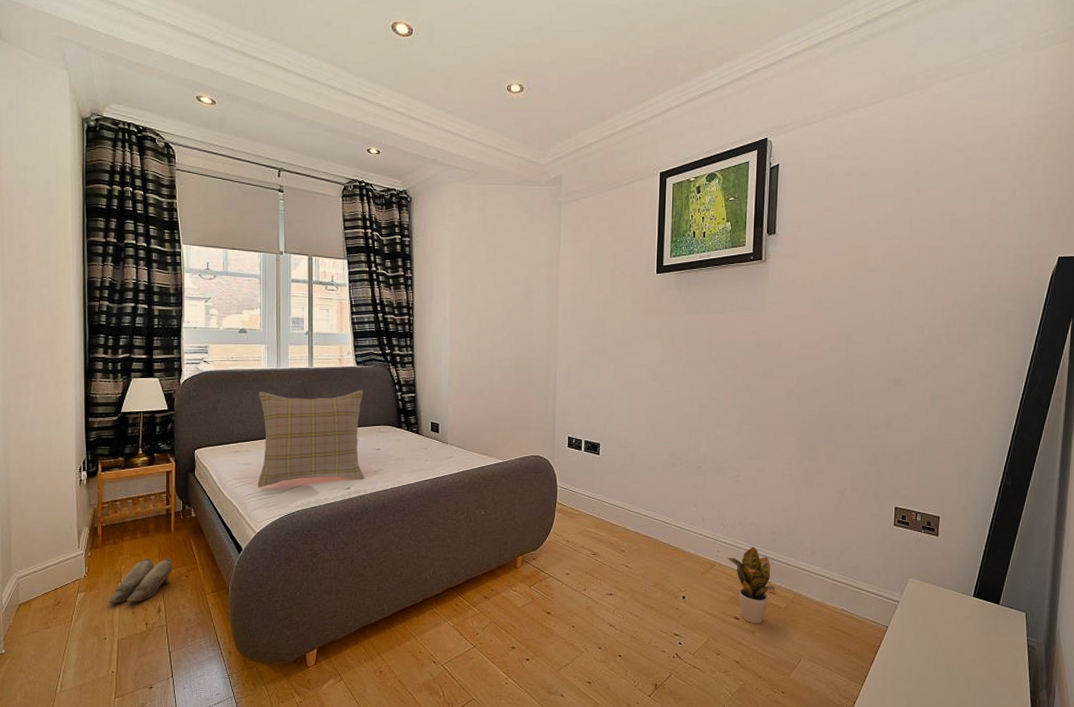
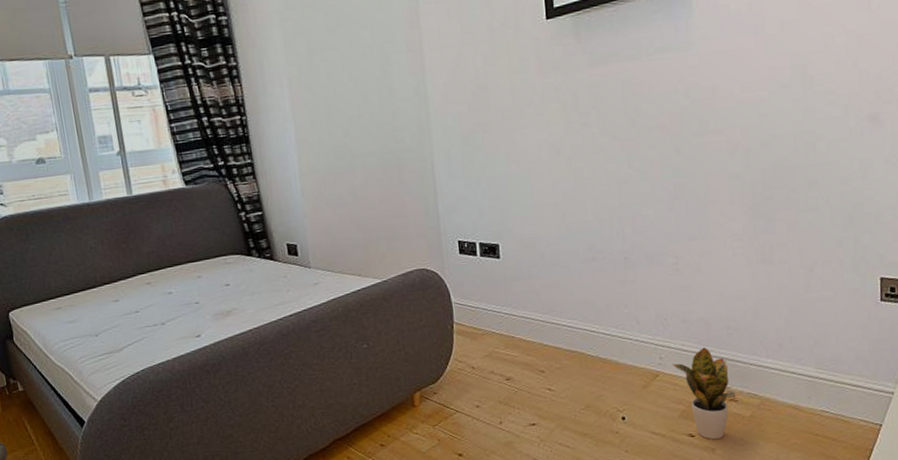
pillow: present [257,389,364,488] -> none [72,214,216,348]

